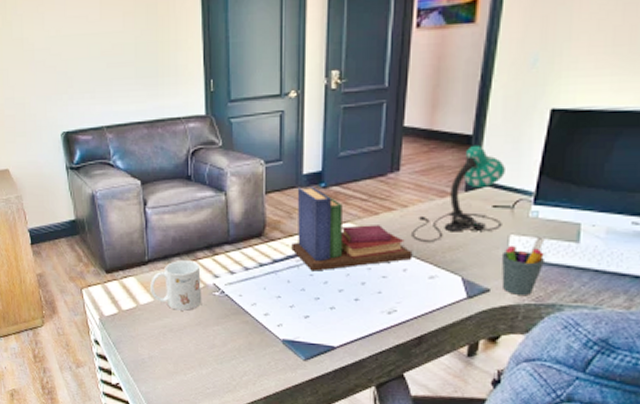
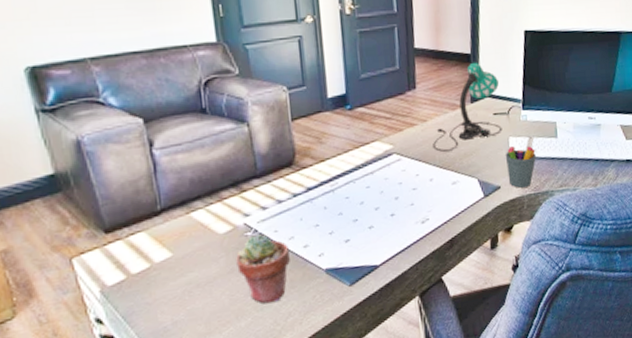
mug: present [150,259,202,311] -> none [166,201,233,262]
potted succulent: none [204,296,250,360] -> present [236,234,290,304]
book: present [291,185,413,271] -> none [323,108,436,194]

